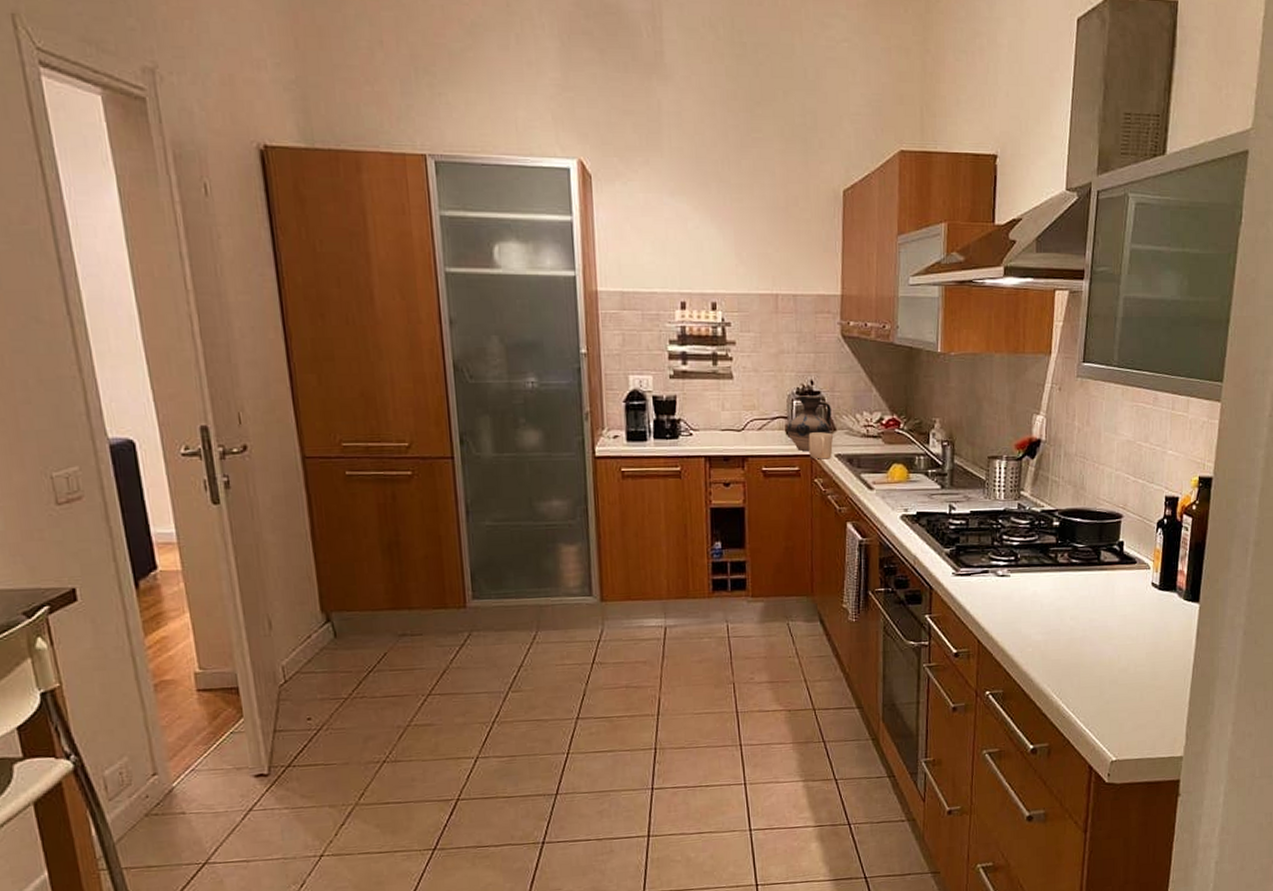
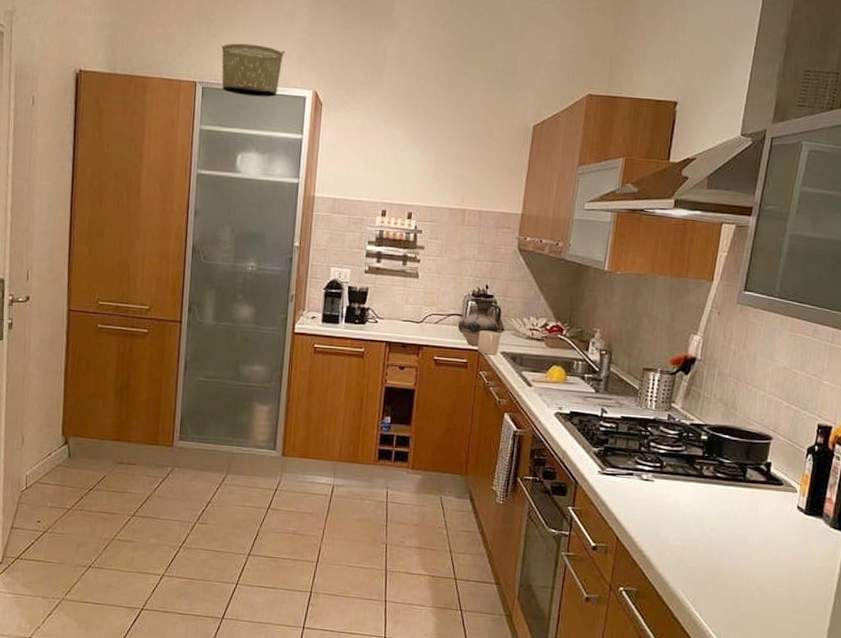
basket: none [450,102,536,171] -> present [220,43,285,98]

